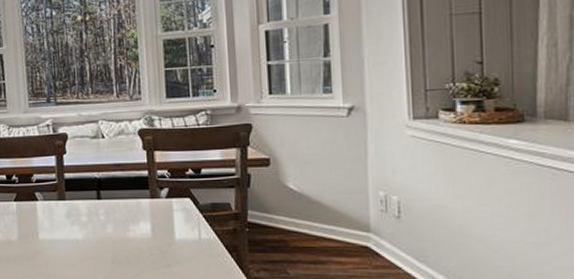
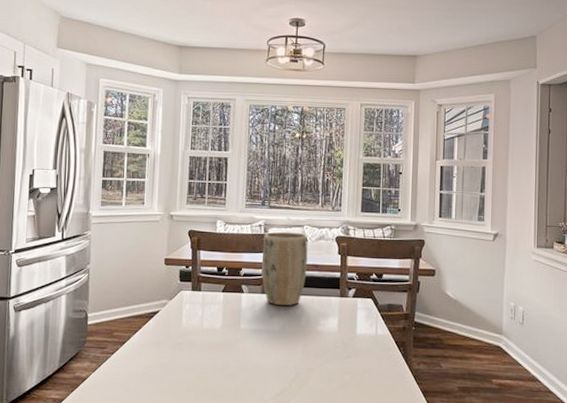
plant pot: none [53,129,108,213] -> present [262,231,308,306]

